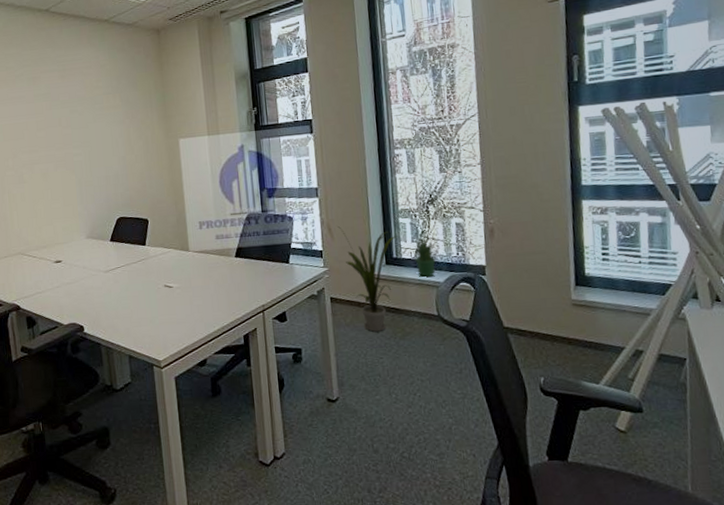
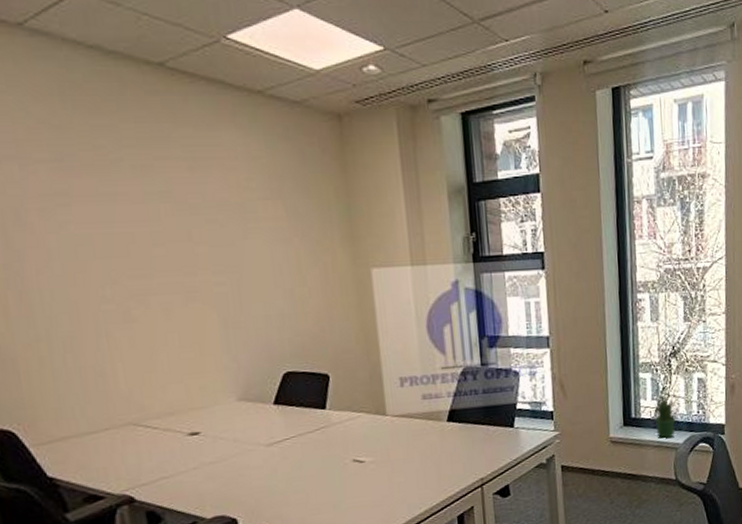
house plant: present [337,226,398,332] -> none [571,383,637,502]

